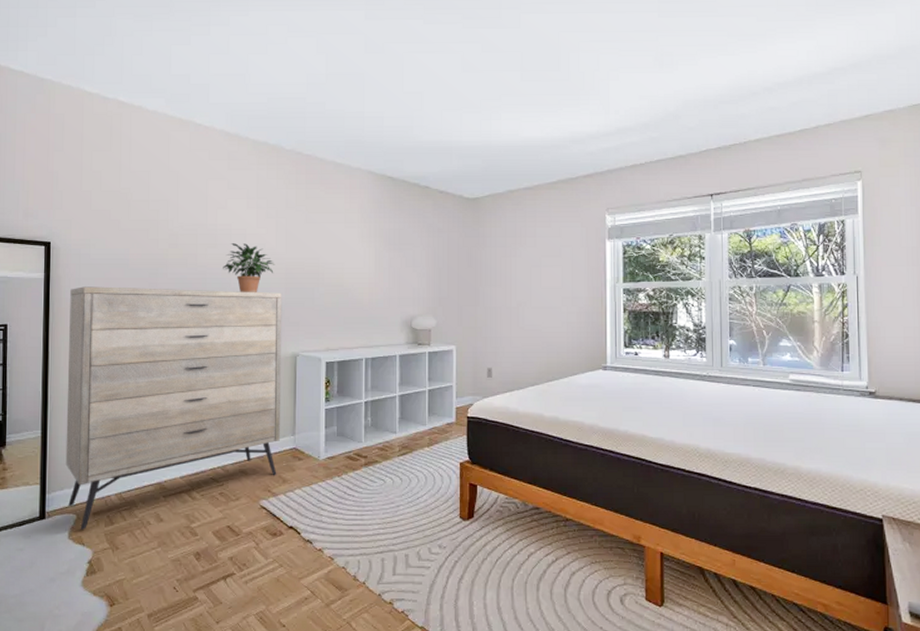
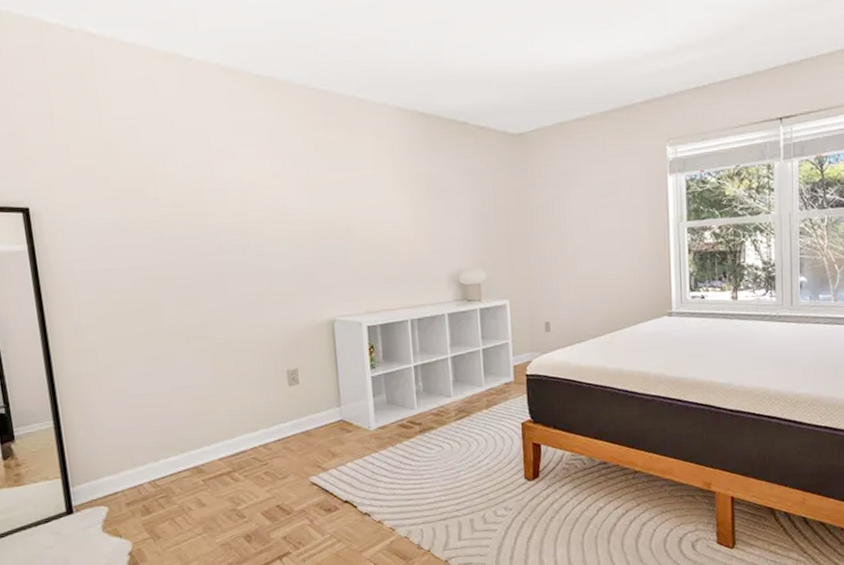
dresser: present [65,286,282,530] -> none [62,252,325,522]
potted plant: present [223,243,275,294] -> none [238,198,299,255]

